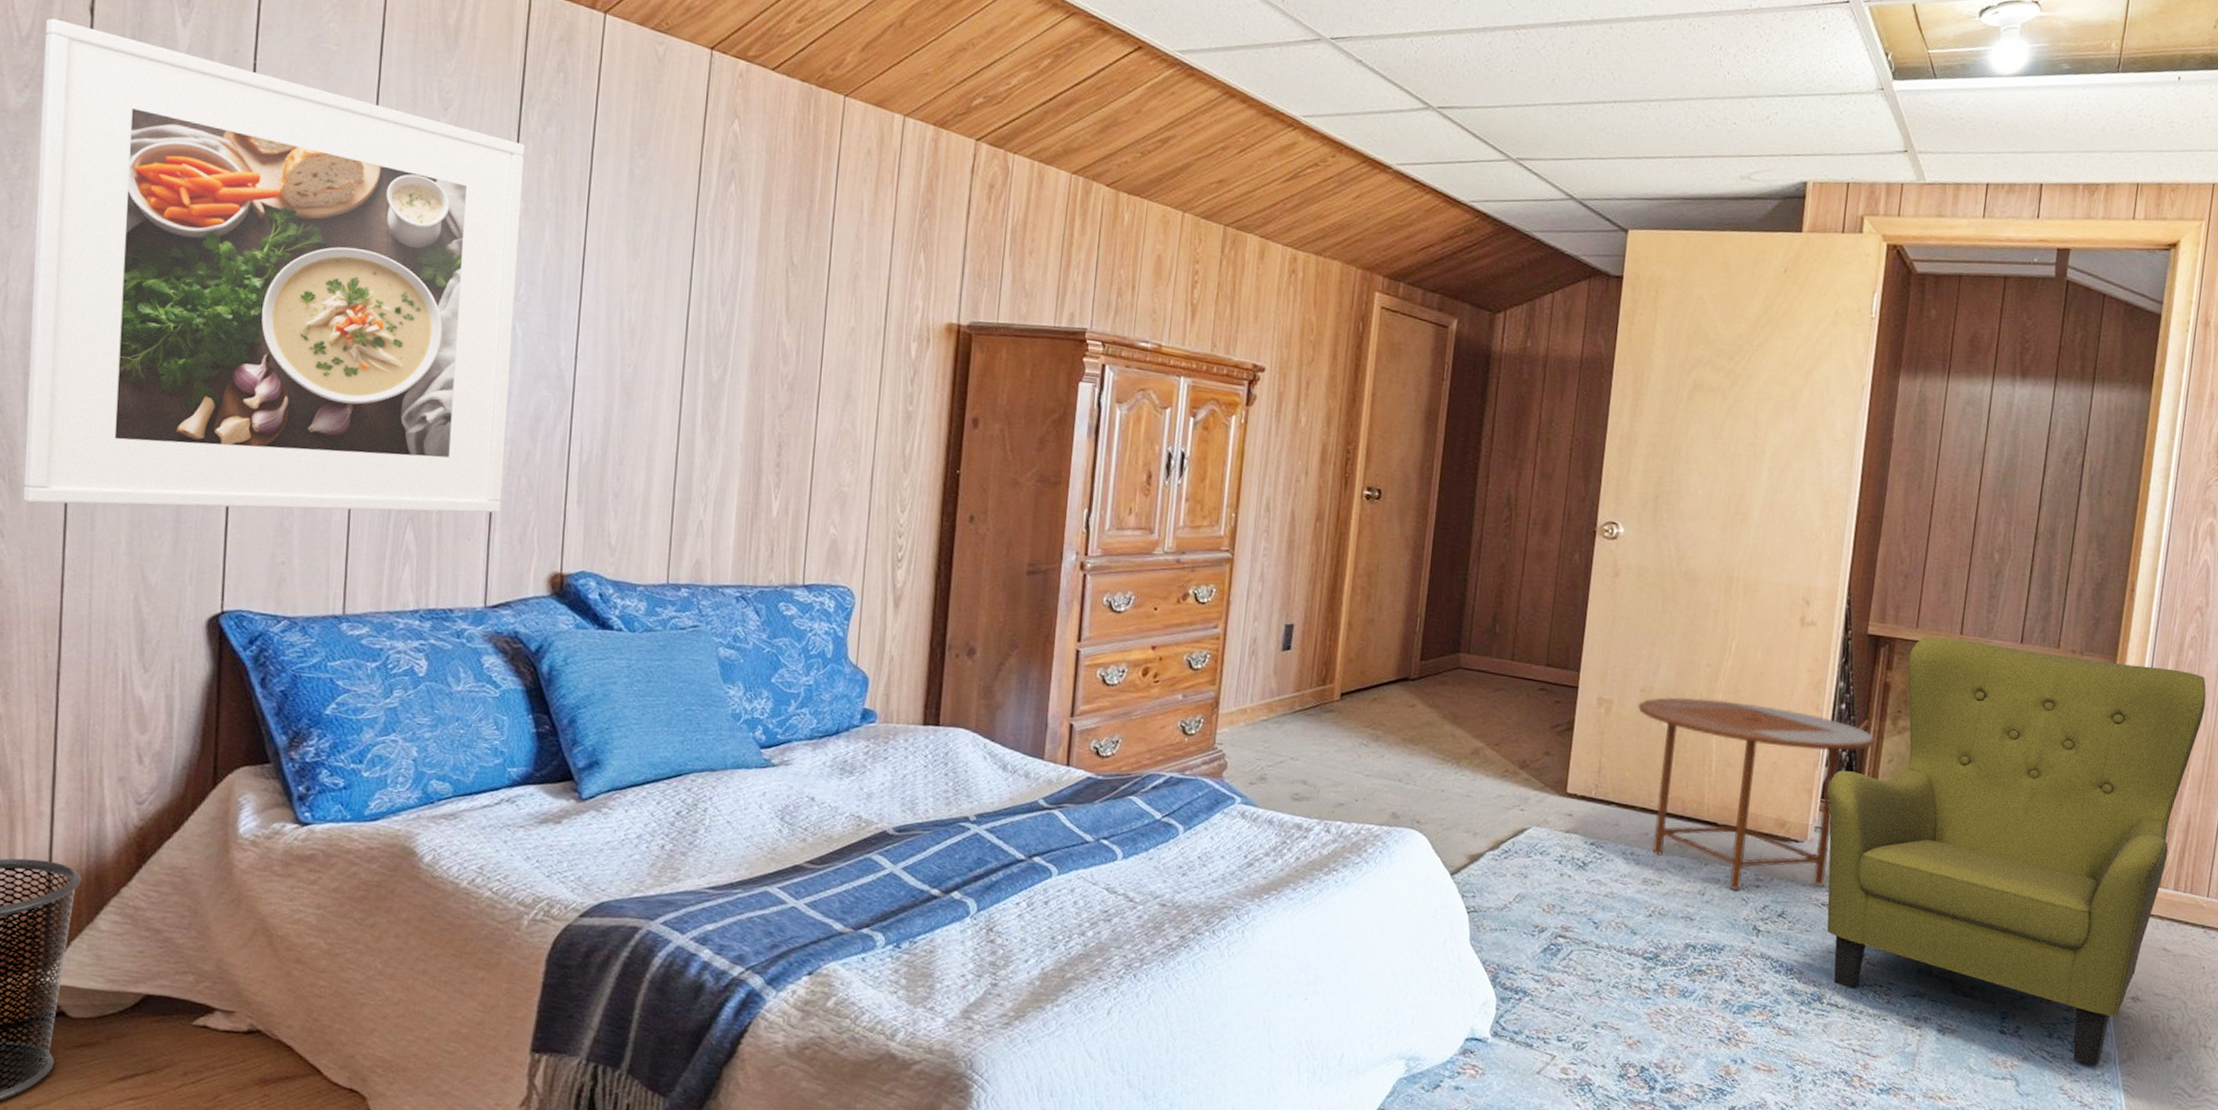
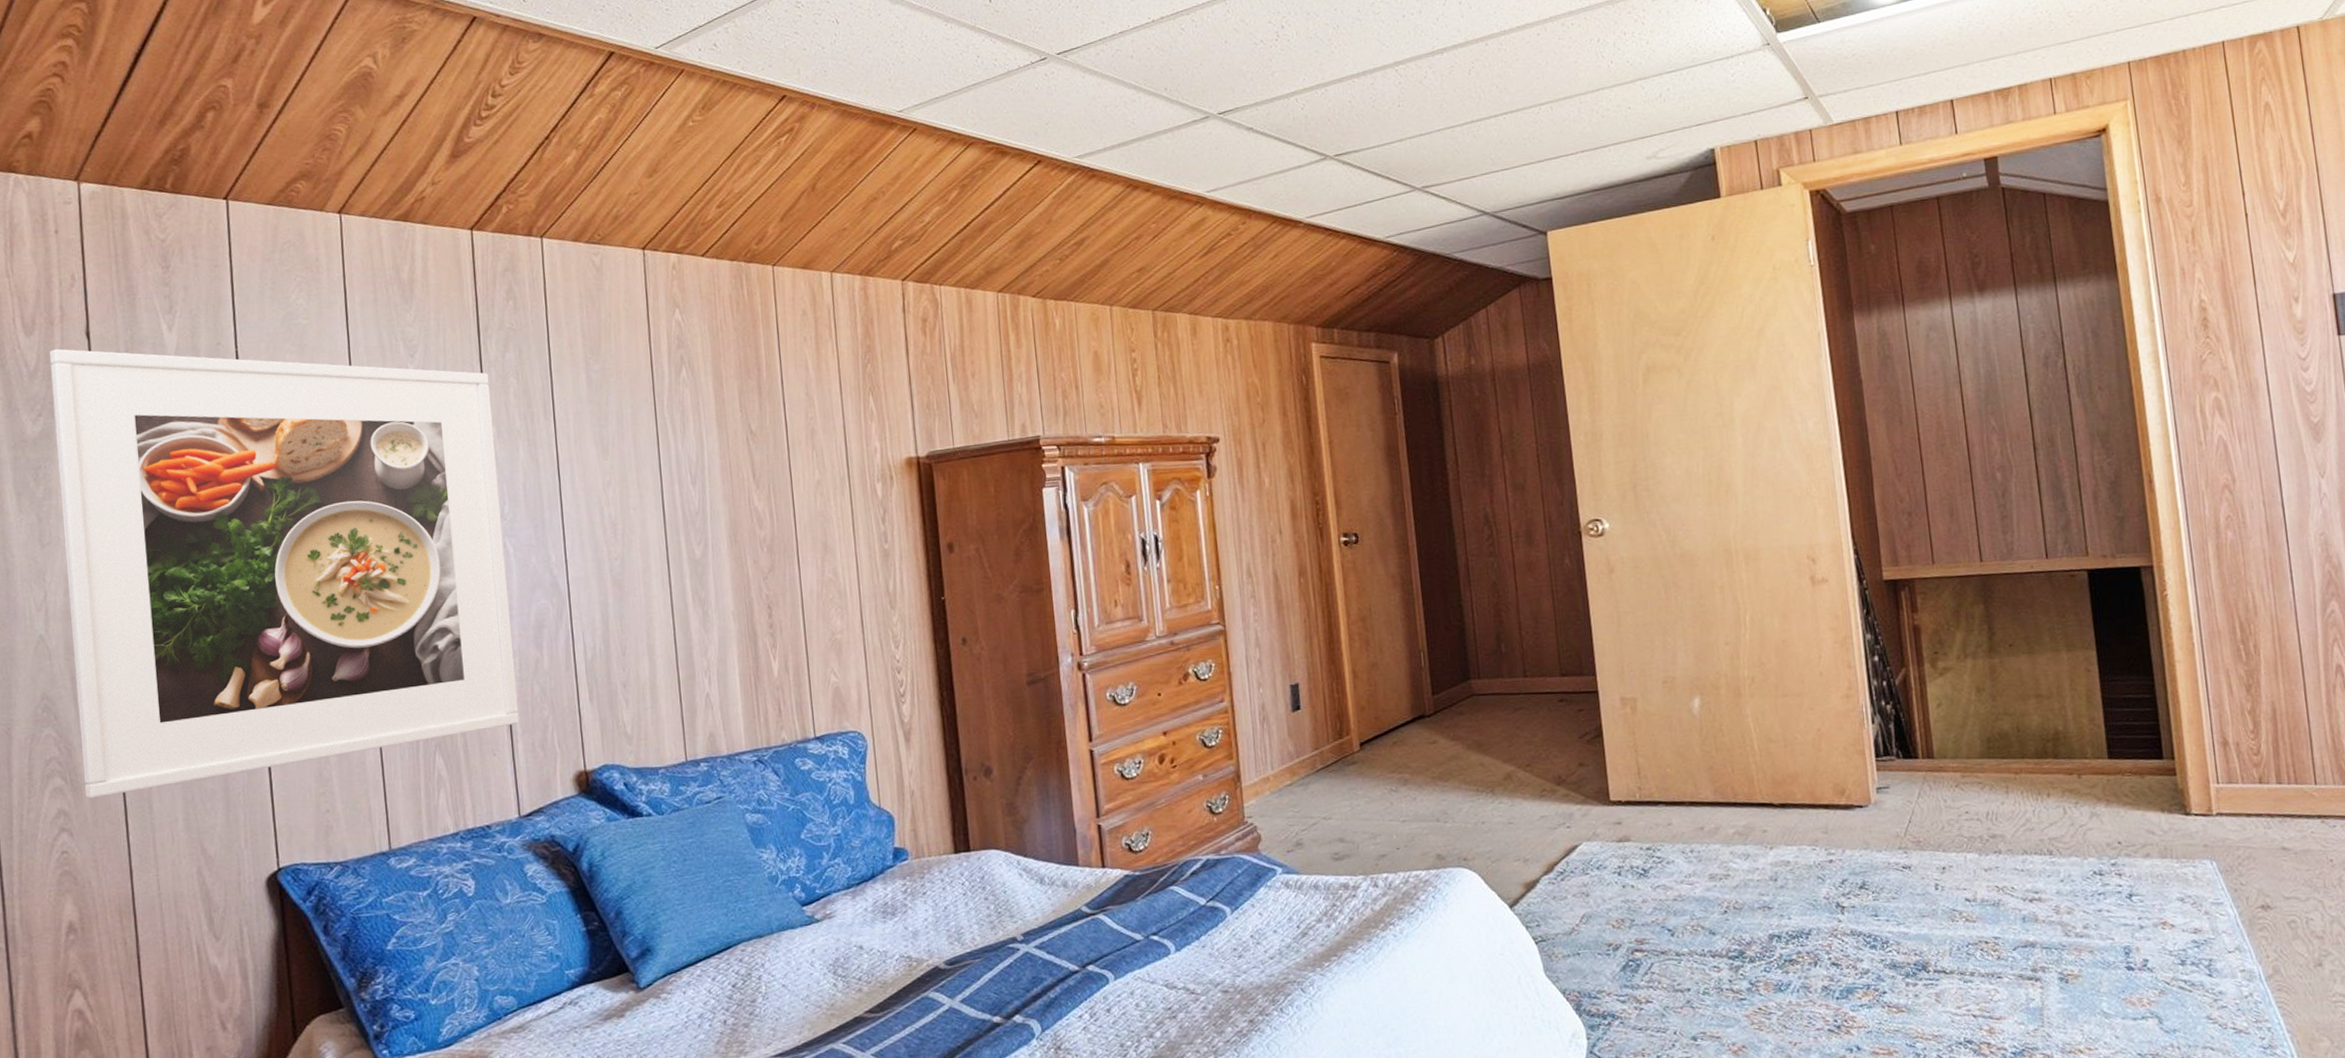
side table: present [1637,697,1877,890] -> none [1663,672,1919,870]
armchair: present [1827,636,2207,1067] -> none [1880,553,2261,988]

